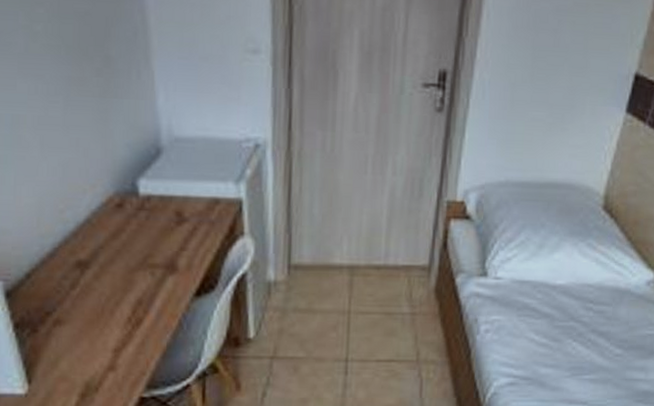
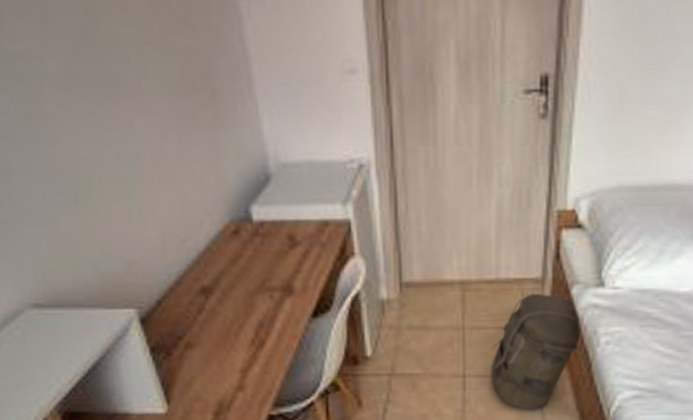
backpack: none [373,280,462,396] -> present [490,293,580,410]

